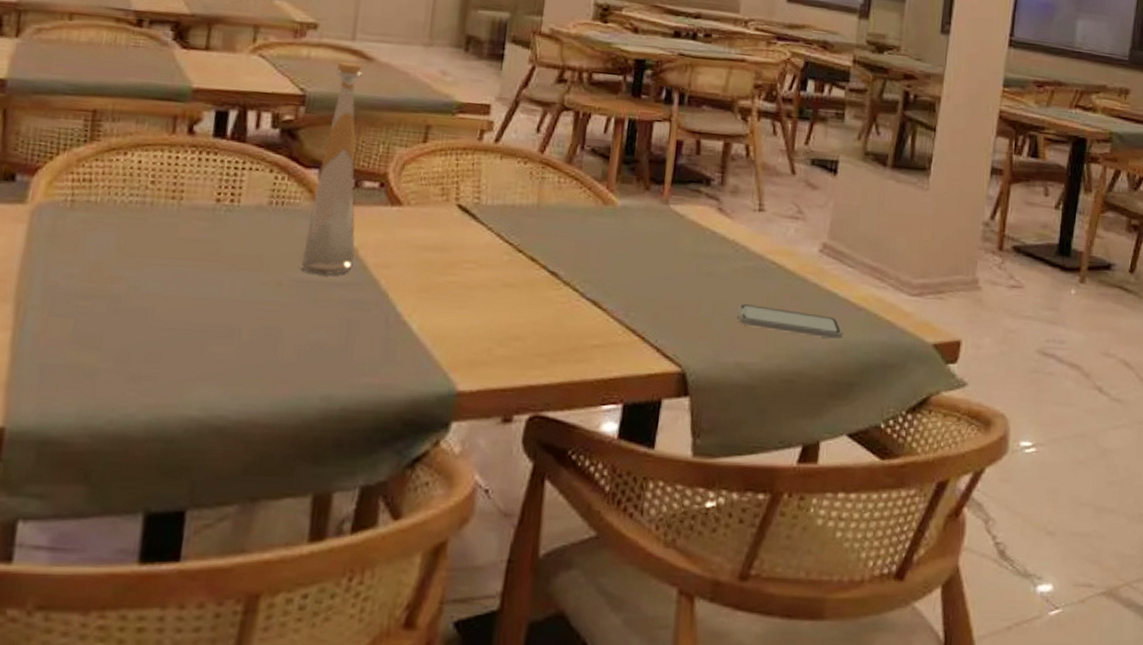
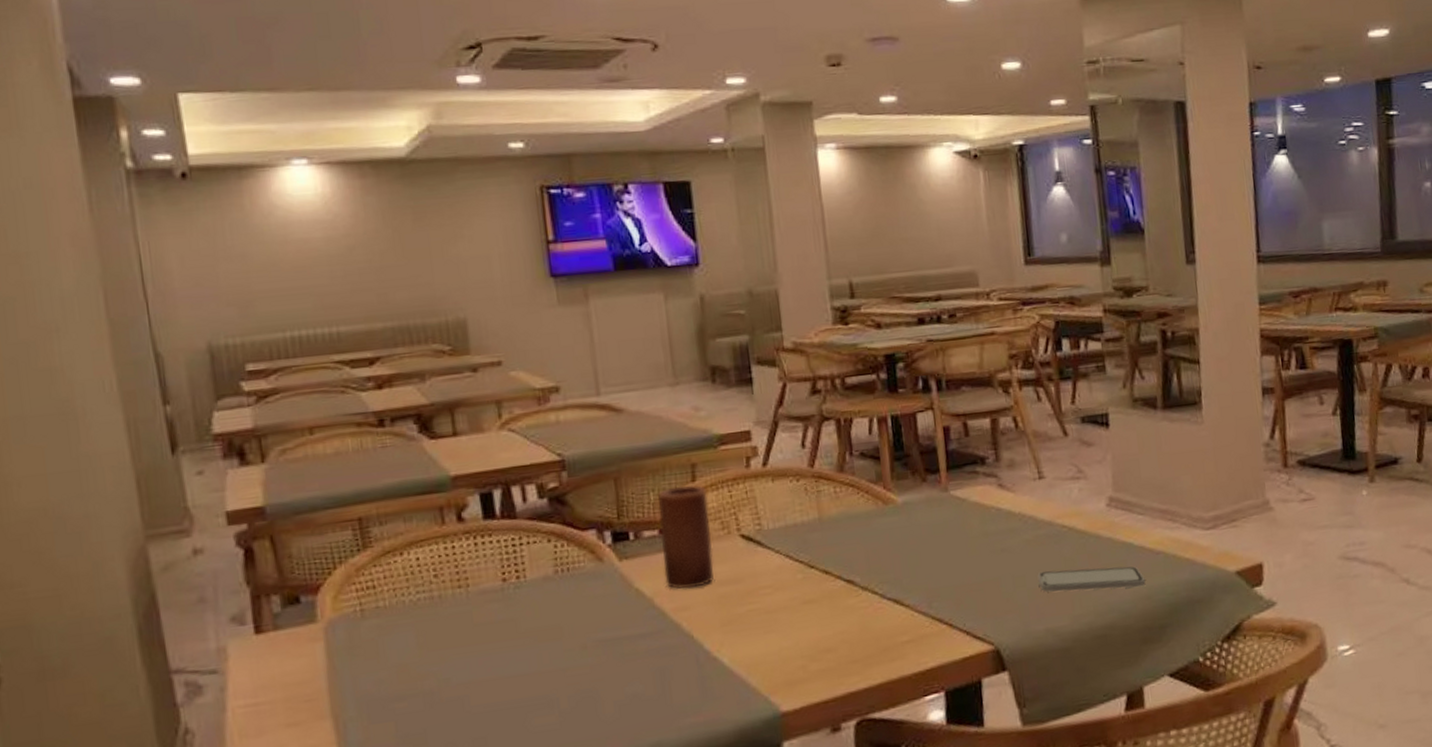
bottle: present [300,61,363,276] -> none [589,417,651,631]
candle: none [374,143,435,248] -> present [658,484,714,589]

